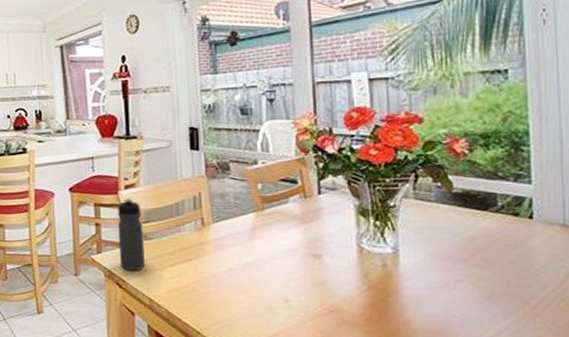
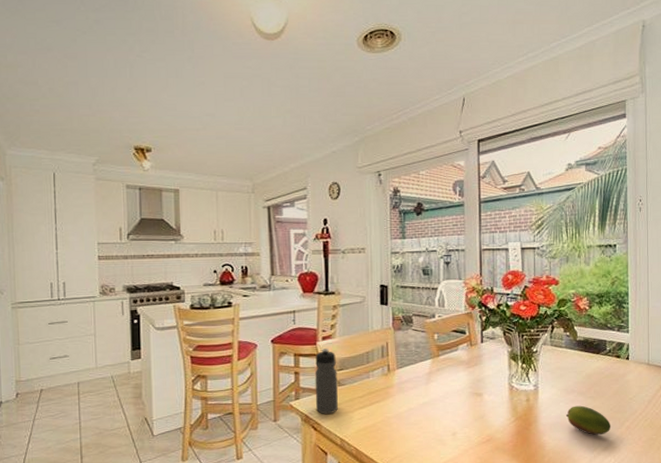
fruit: none [439,275,508,314] -> present [565,405,611,435]

